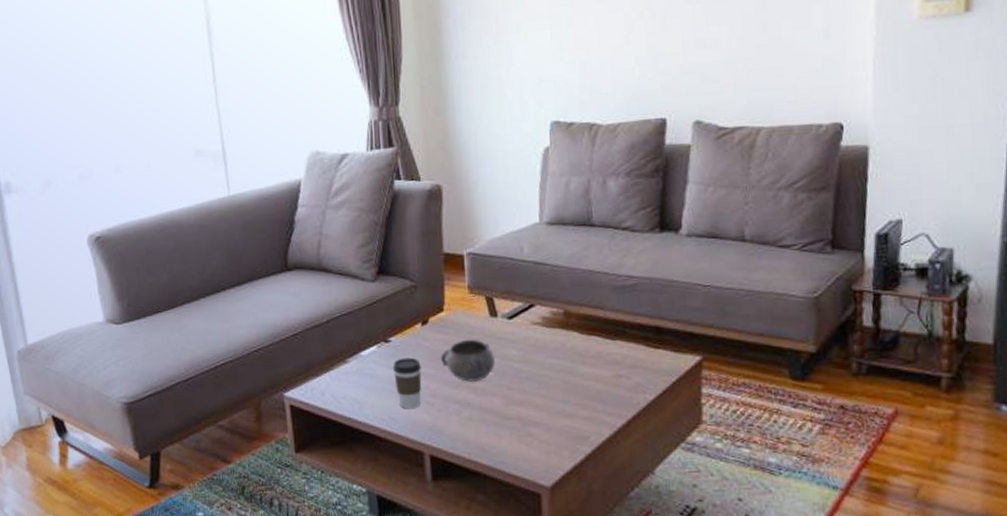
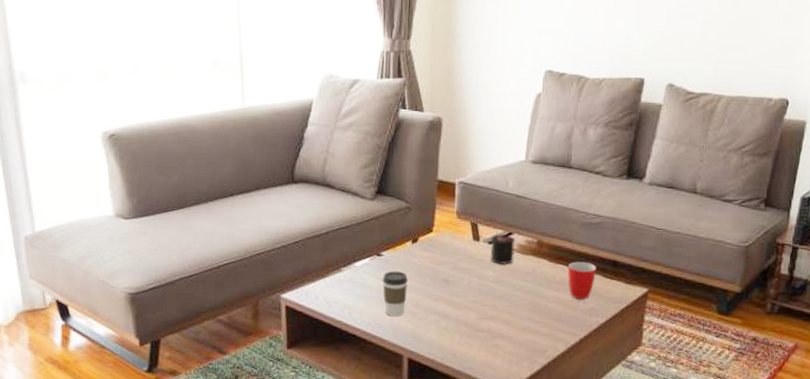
decorative bowl: present [440,339,496,382] -> none [425,258,475,297]
candle: none [510,302,539,342] -> present [490,229,516,265]
mug: none [603,330,637,375] -> present [568,261,596,300]

